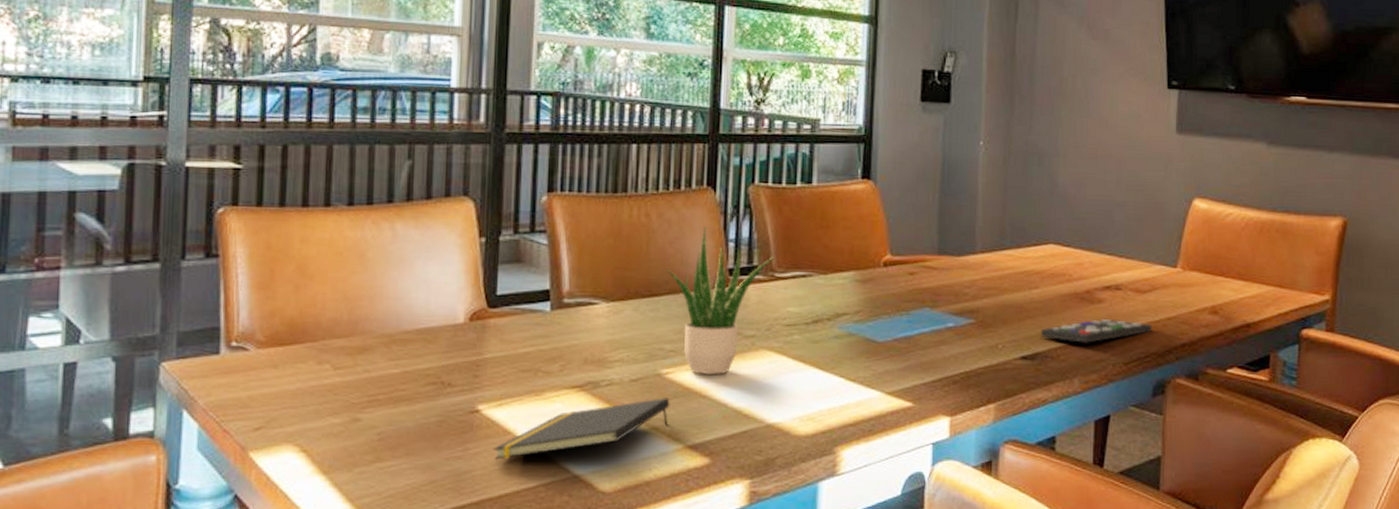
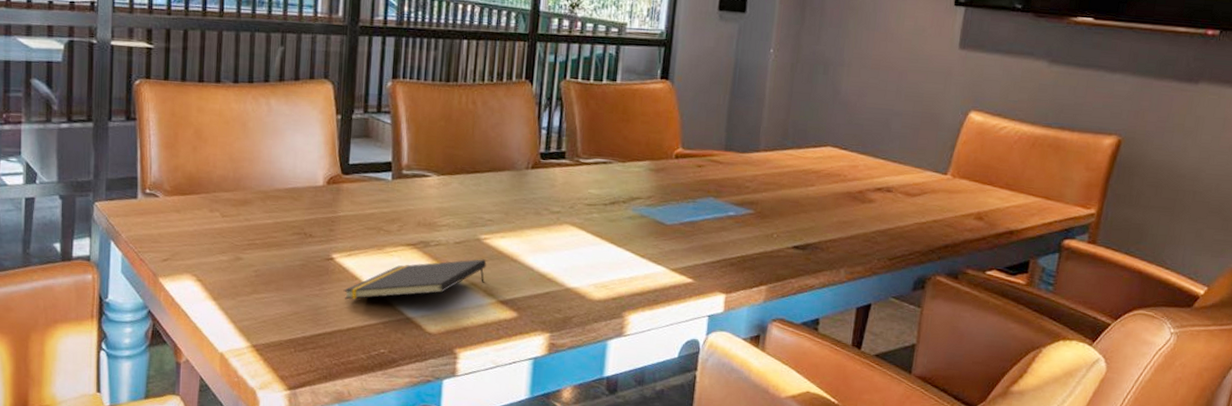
potted plant: present [665,226,774,376] -> none [487,114,580,243]
remote control: present [1040,319,1153,343] -> none [812,218,919,238]

